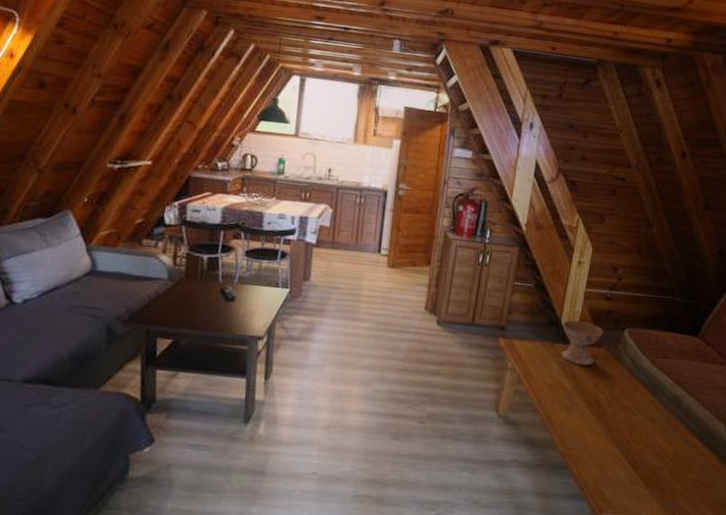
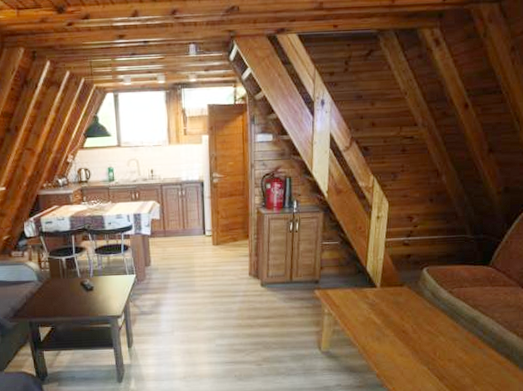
ceramic bowl: present [561,320,603,366] -> none [368,266,404,304]

